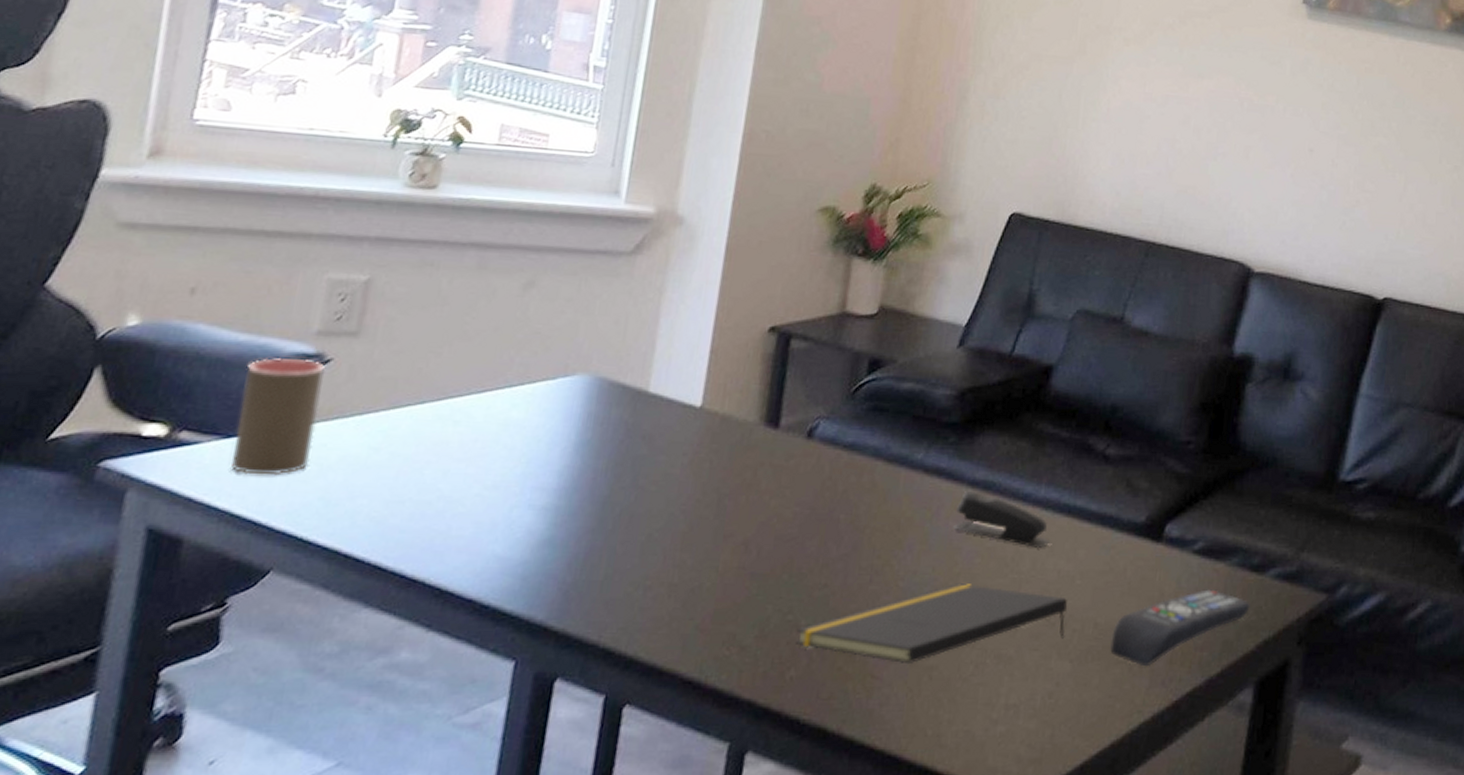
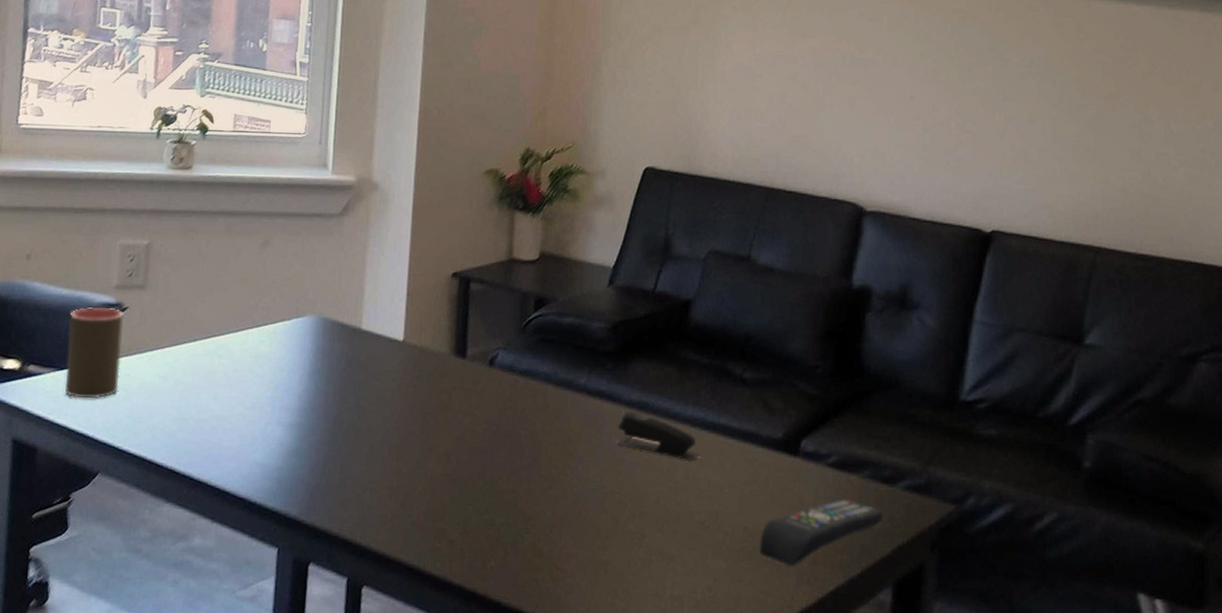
notepad: present [796,583,1067,665] -> none [492,490,719,559]

